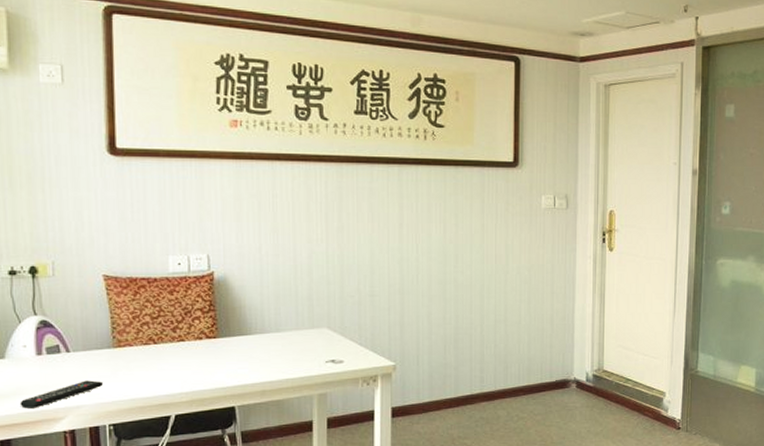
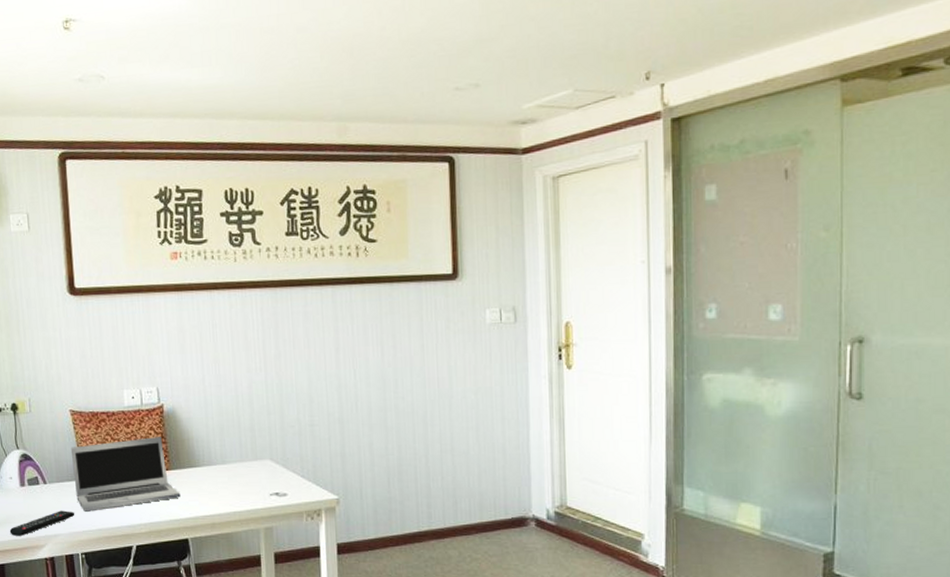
laptop: none [101,304,229,381] -> present [70,437,181,512]

